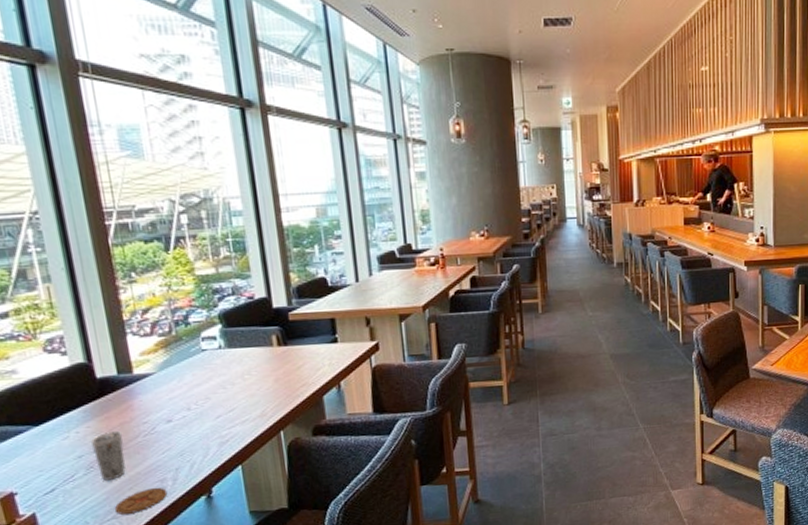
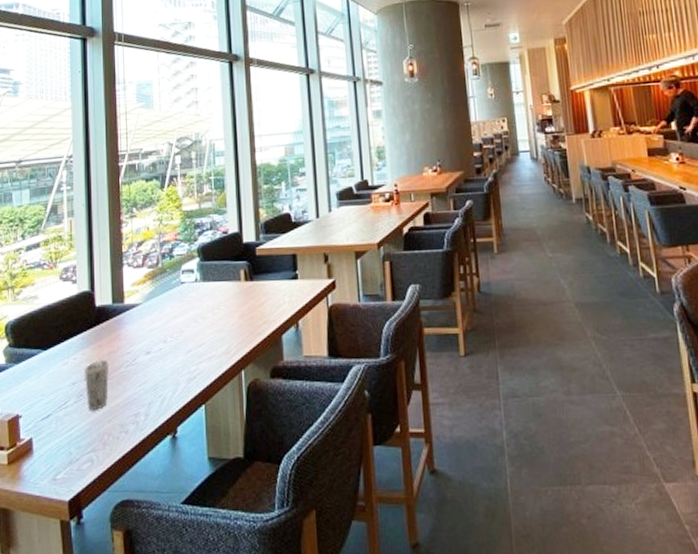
coaster: present [115,487,168,515] -> none [95,421,139,448]

